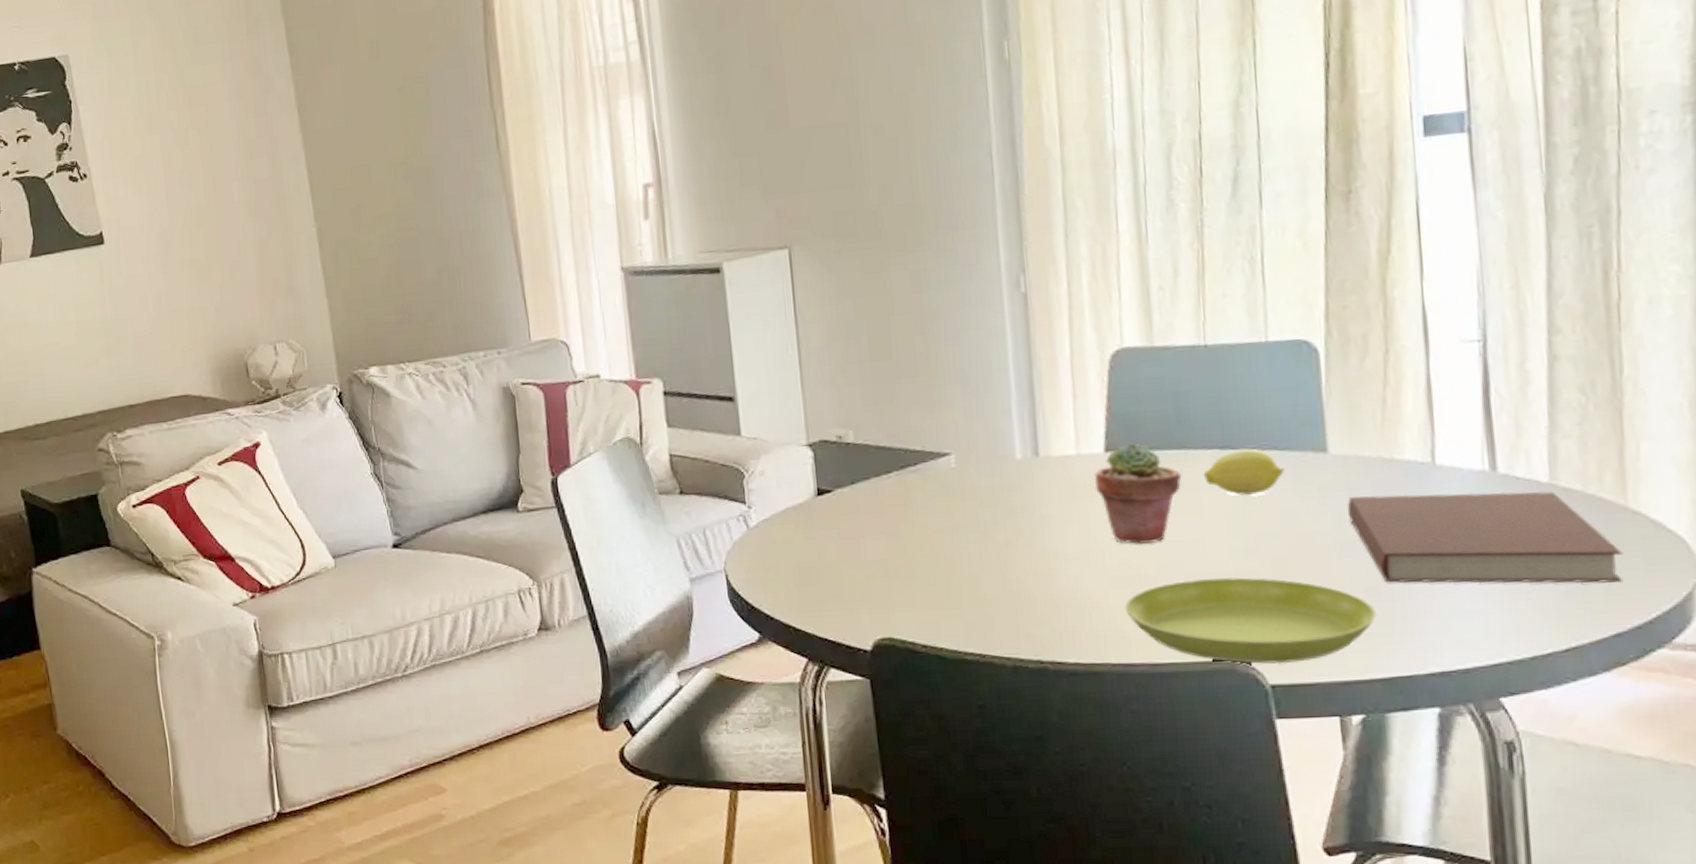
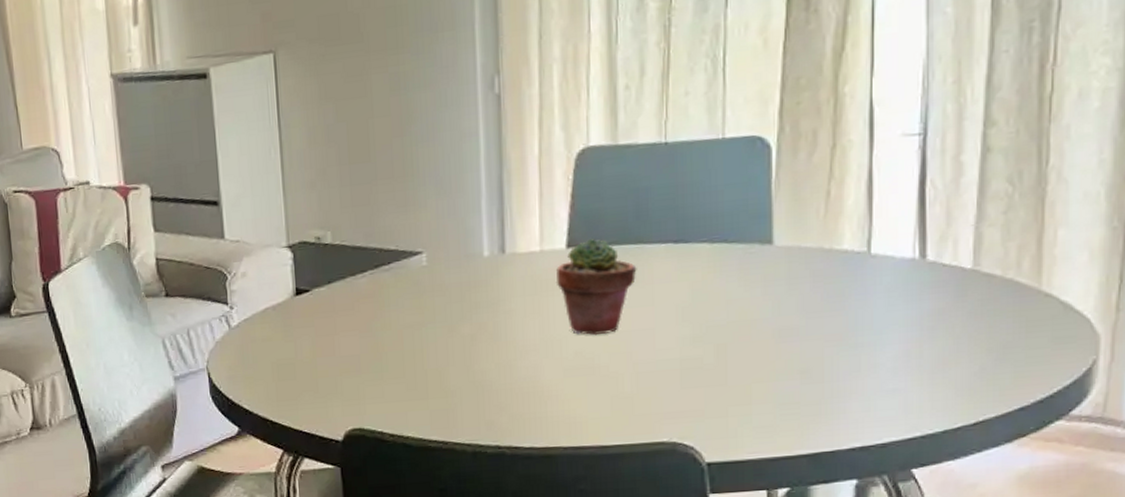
saucer: present [1125,577,1378,664] -> none [578,364,808,444]
fruit: present [1203,448,1285,495] -> none [656,242,733,287]
notebook: present [1347,491,1624,584] -> none [787,277,1033,366]

